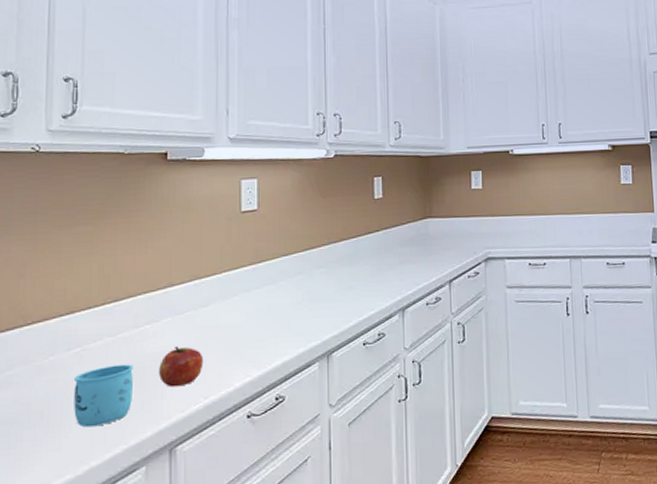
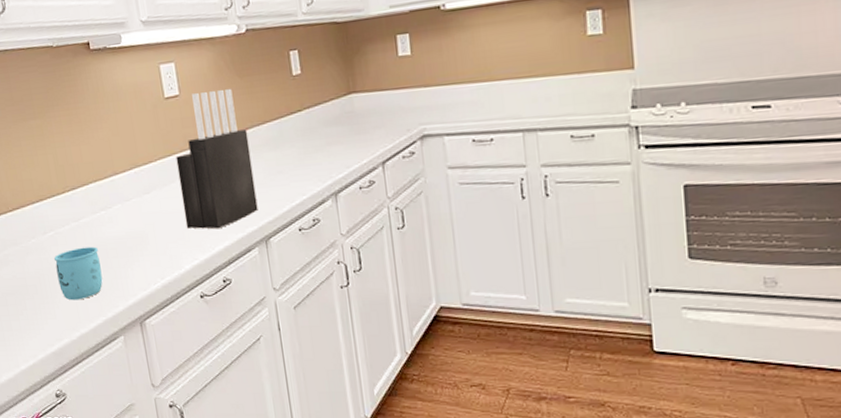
apple: present [159,345,204,387] -> none [118,230,156,268]
knife block: none [243,206,324,344] -> present [175,88,258,229]

